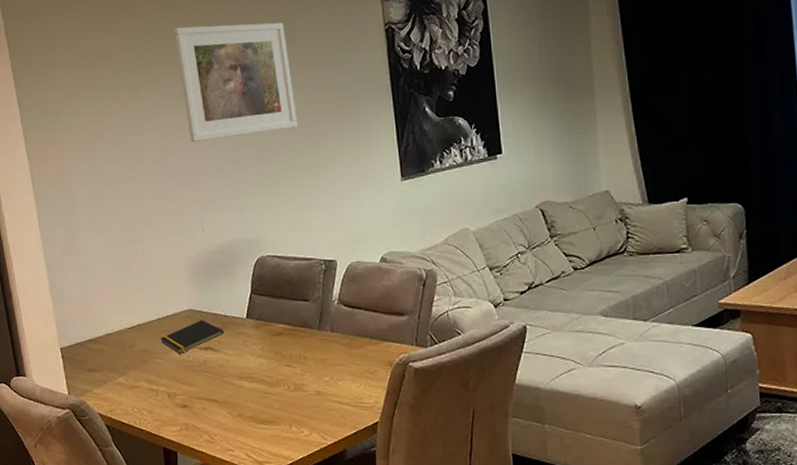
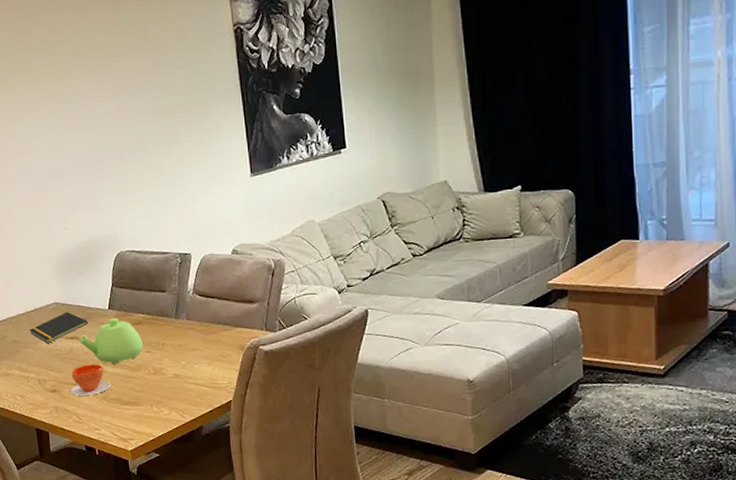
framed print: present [174,22,298,142] -> none [31,26,152,145]
teacup: none [202,378,248,412] -> present [70,364,112,396]
teapot: none [213,327,283,378] -> present [79,317,143,364]

